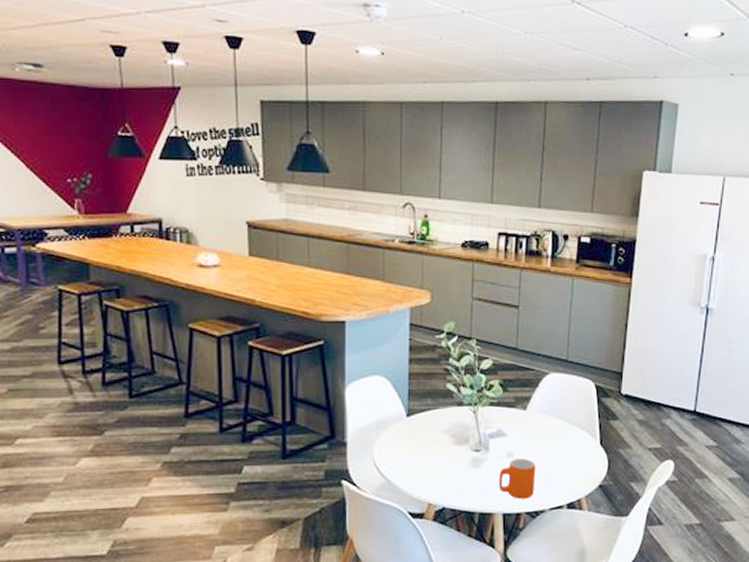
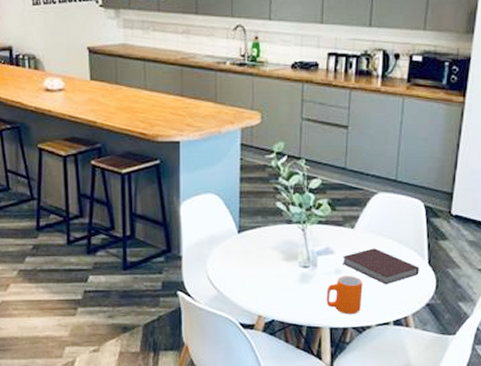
notebook: none [515,430,592,467] -> present [343,248,419,285]

